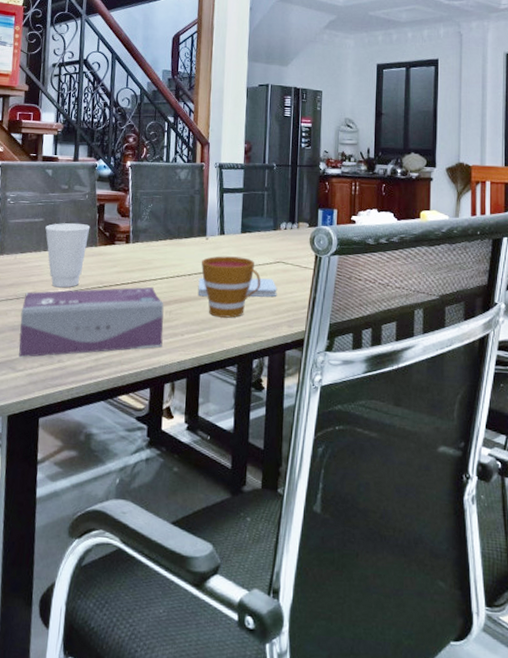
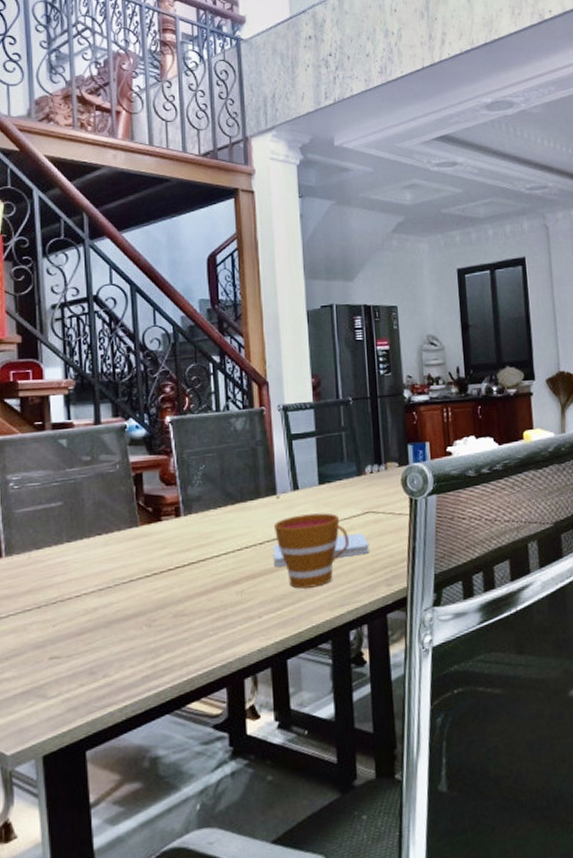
tissue box: present [19,286,164,358] -> none [45,565,236,681]
cup: present [45,222,90,288] -> none [66,501,127,586]

